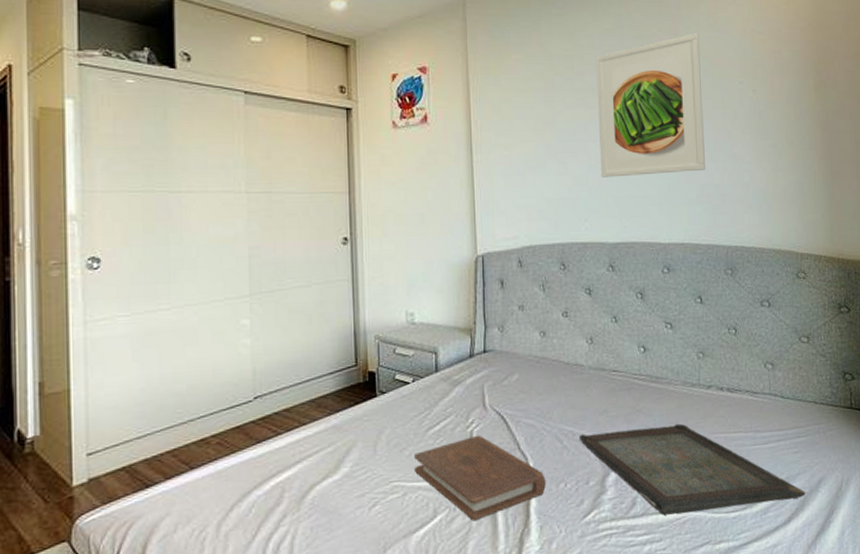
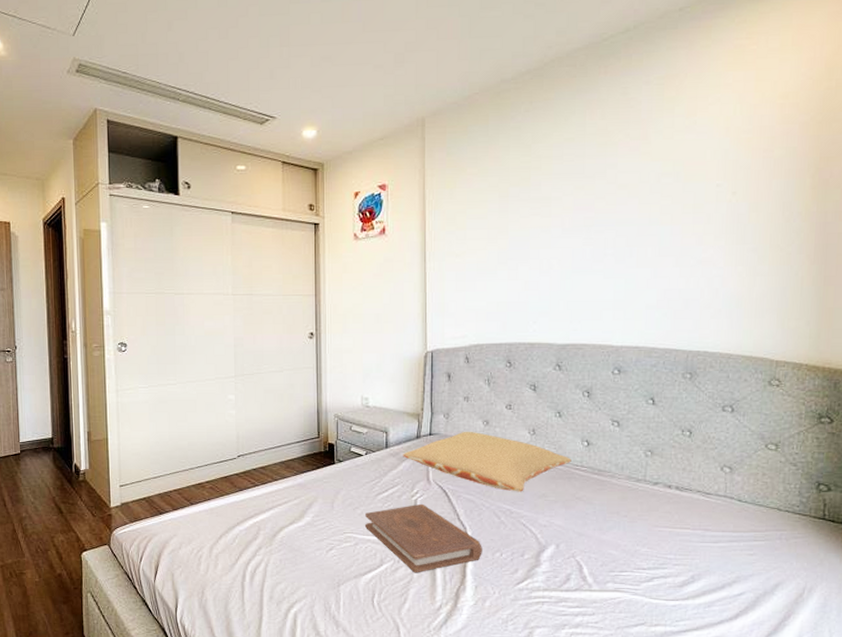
pillow: none [455,344,630,410] -> present [403,431,572,492]
serving tray: present [578,423,805,515] -> none [516,513,758,598]
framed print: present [595,33,705,178] -> none [552,137,672,283]

